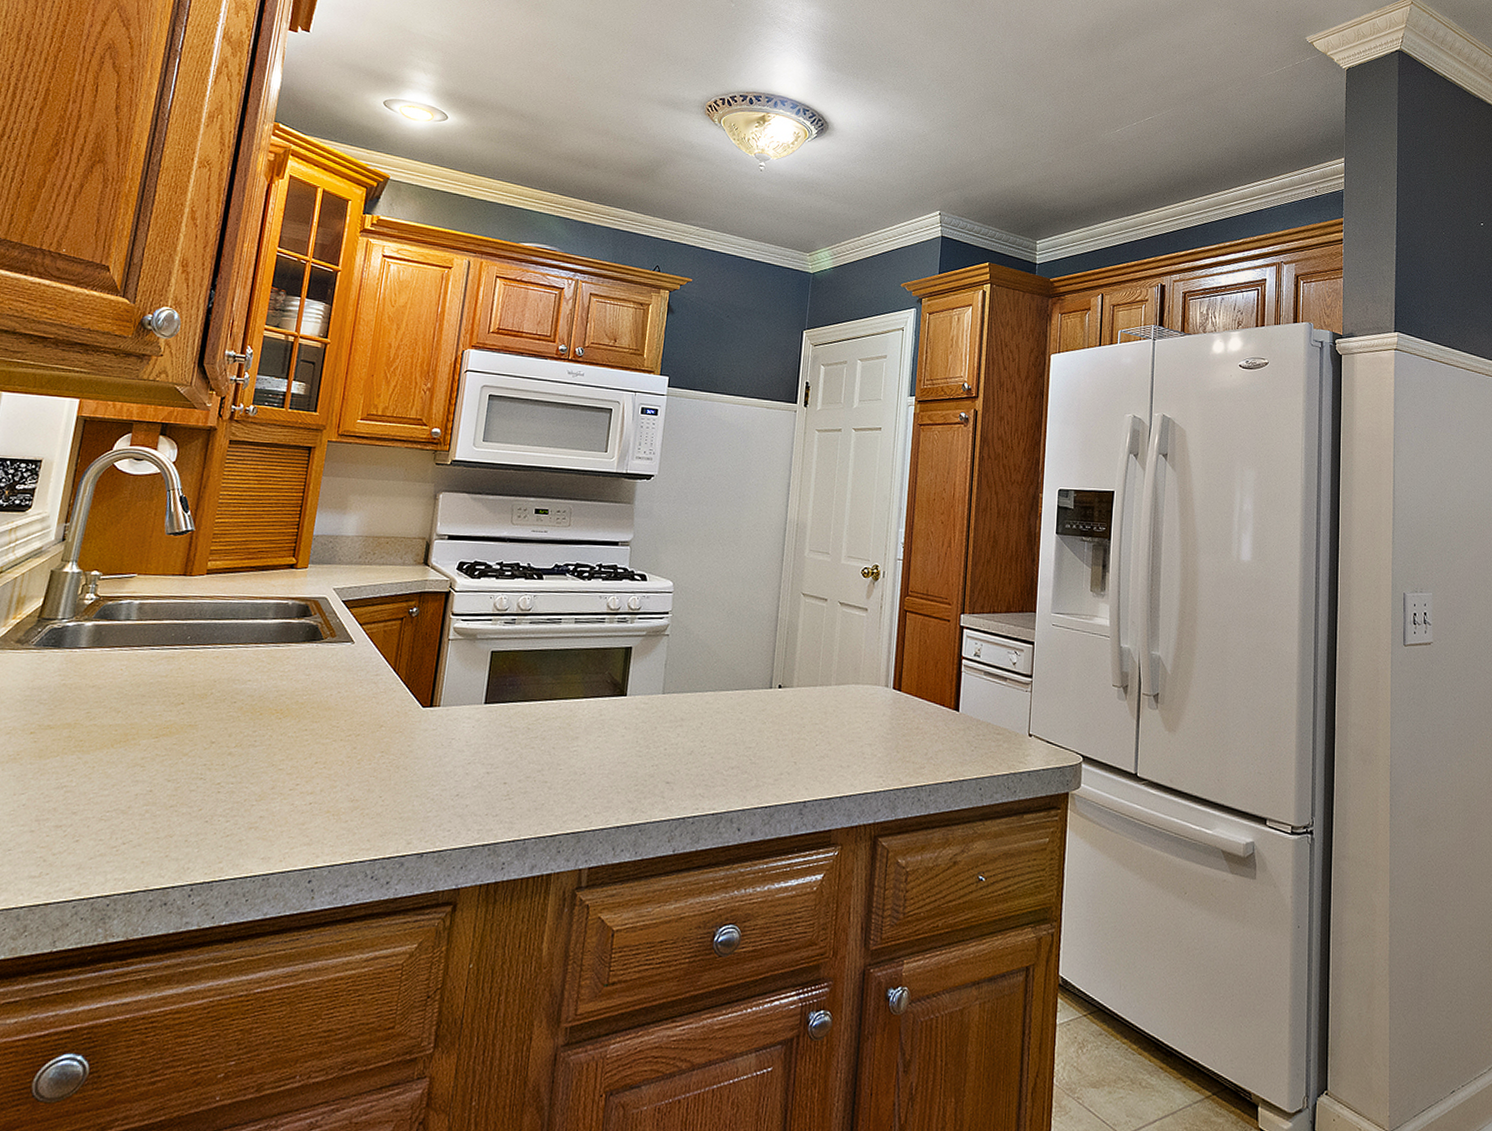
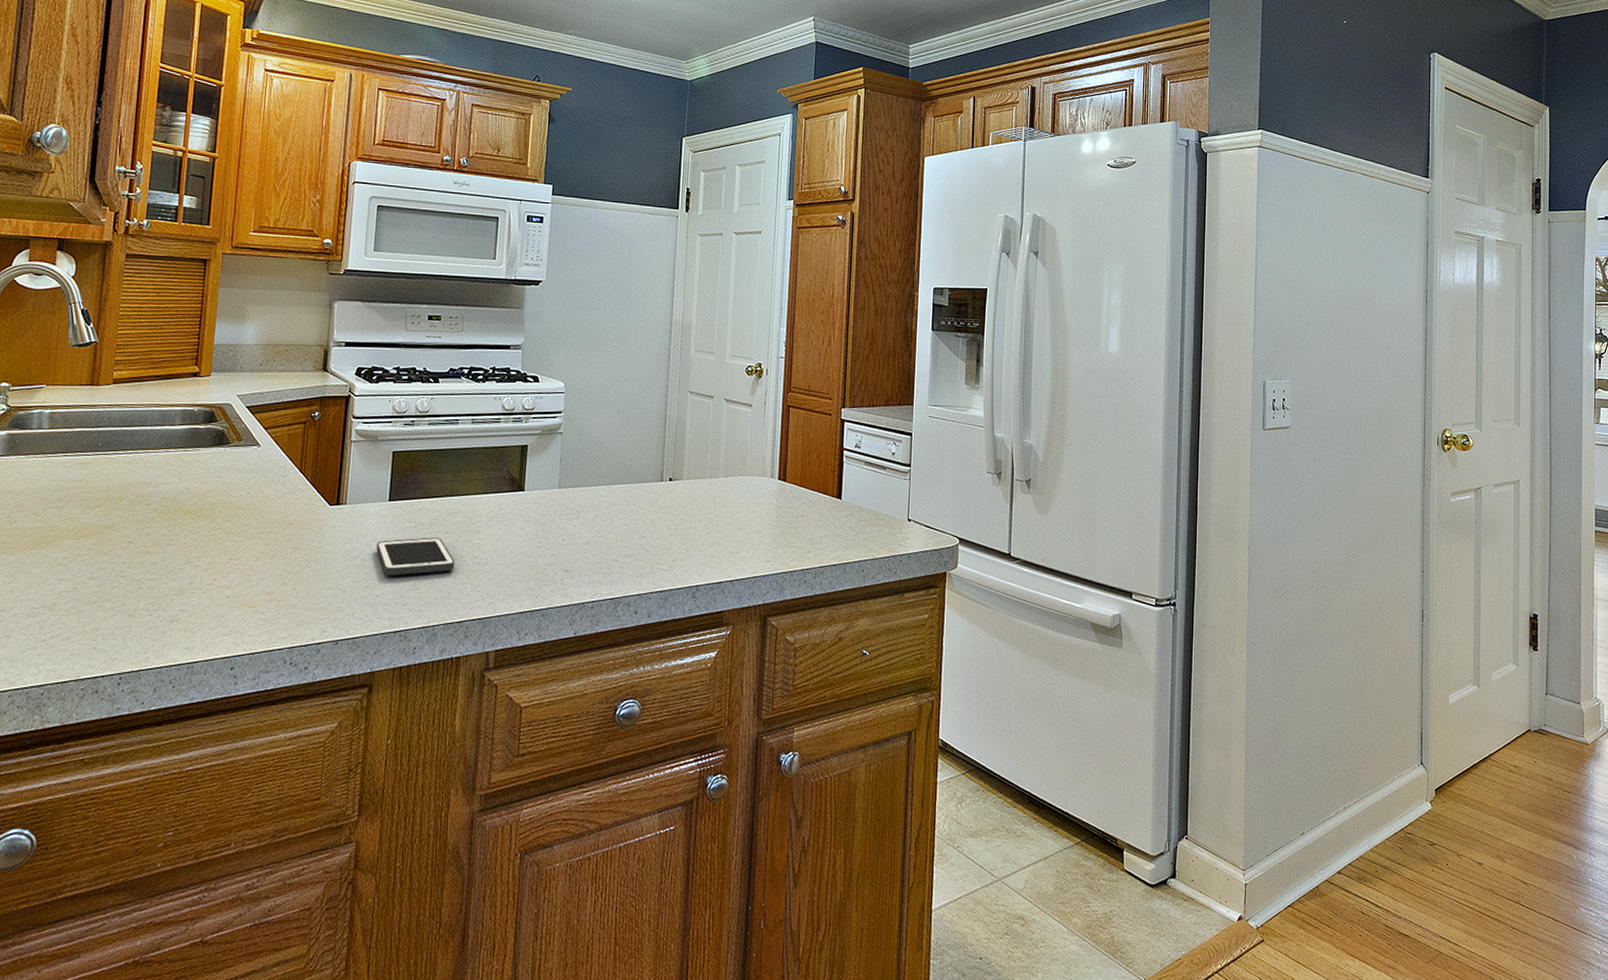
cell phone: none [469,743,551,785] -> present [376,537,455,576]

